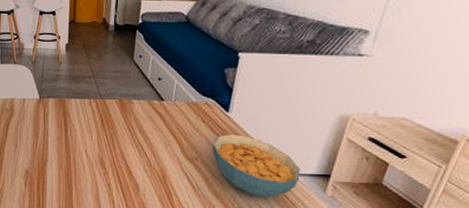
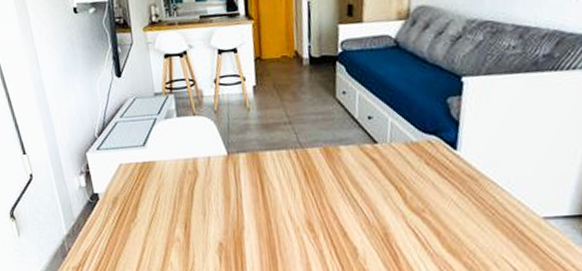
cereal bowl: present [212,133,300,198] -> none [441,175,551,250]

